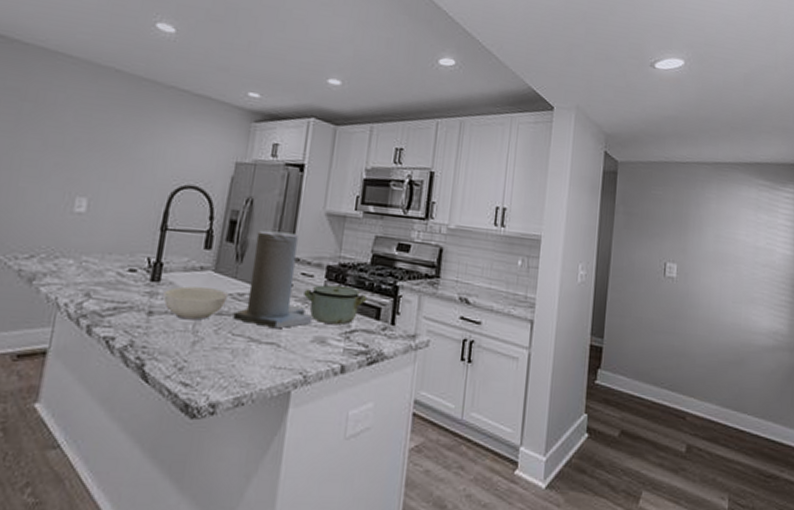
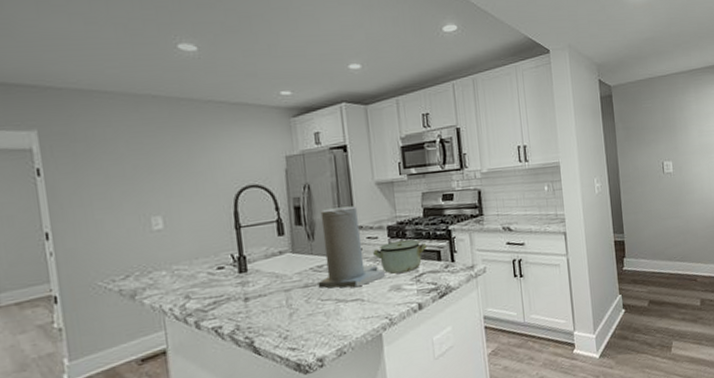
bowl: present [163,286,229,321] -> none [253,266,310,298]

